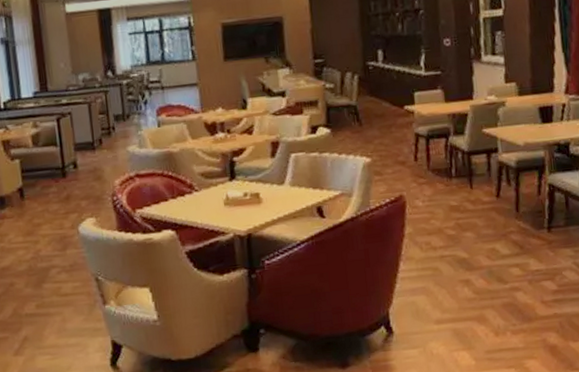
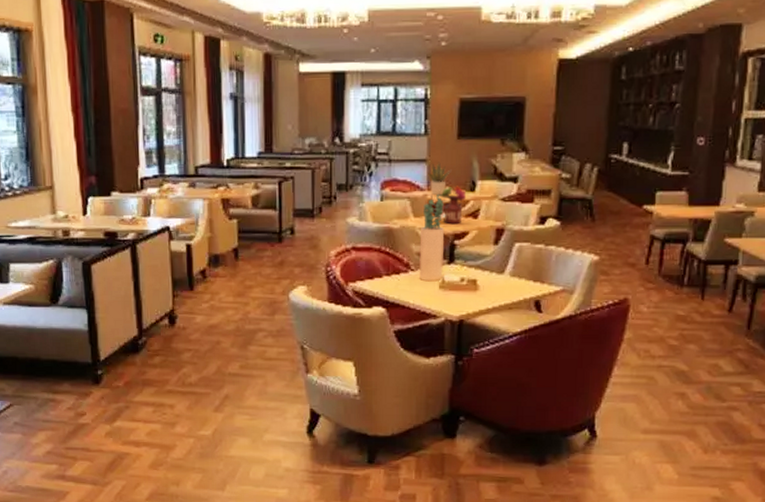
vase: none [199,110,227,201] -> present [419,190,445,282]
potted plant: none [200,84,222,117] -> present [428,162,451,196]
flower arrangement: none [214,105,240,143] -> present [440,186,467,225]

